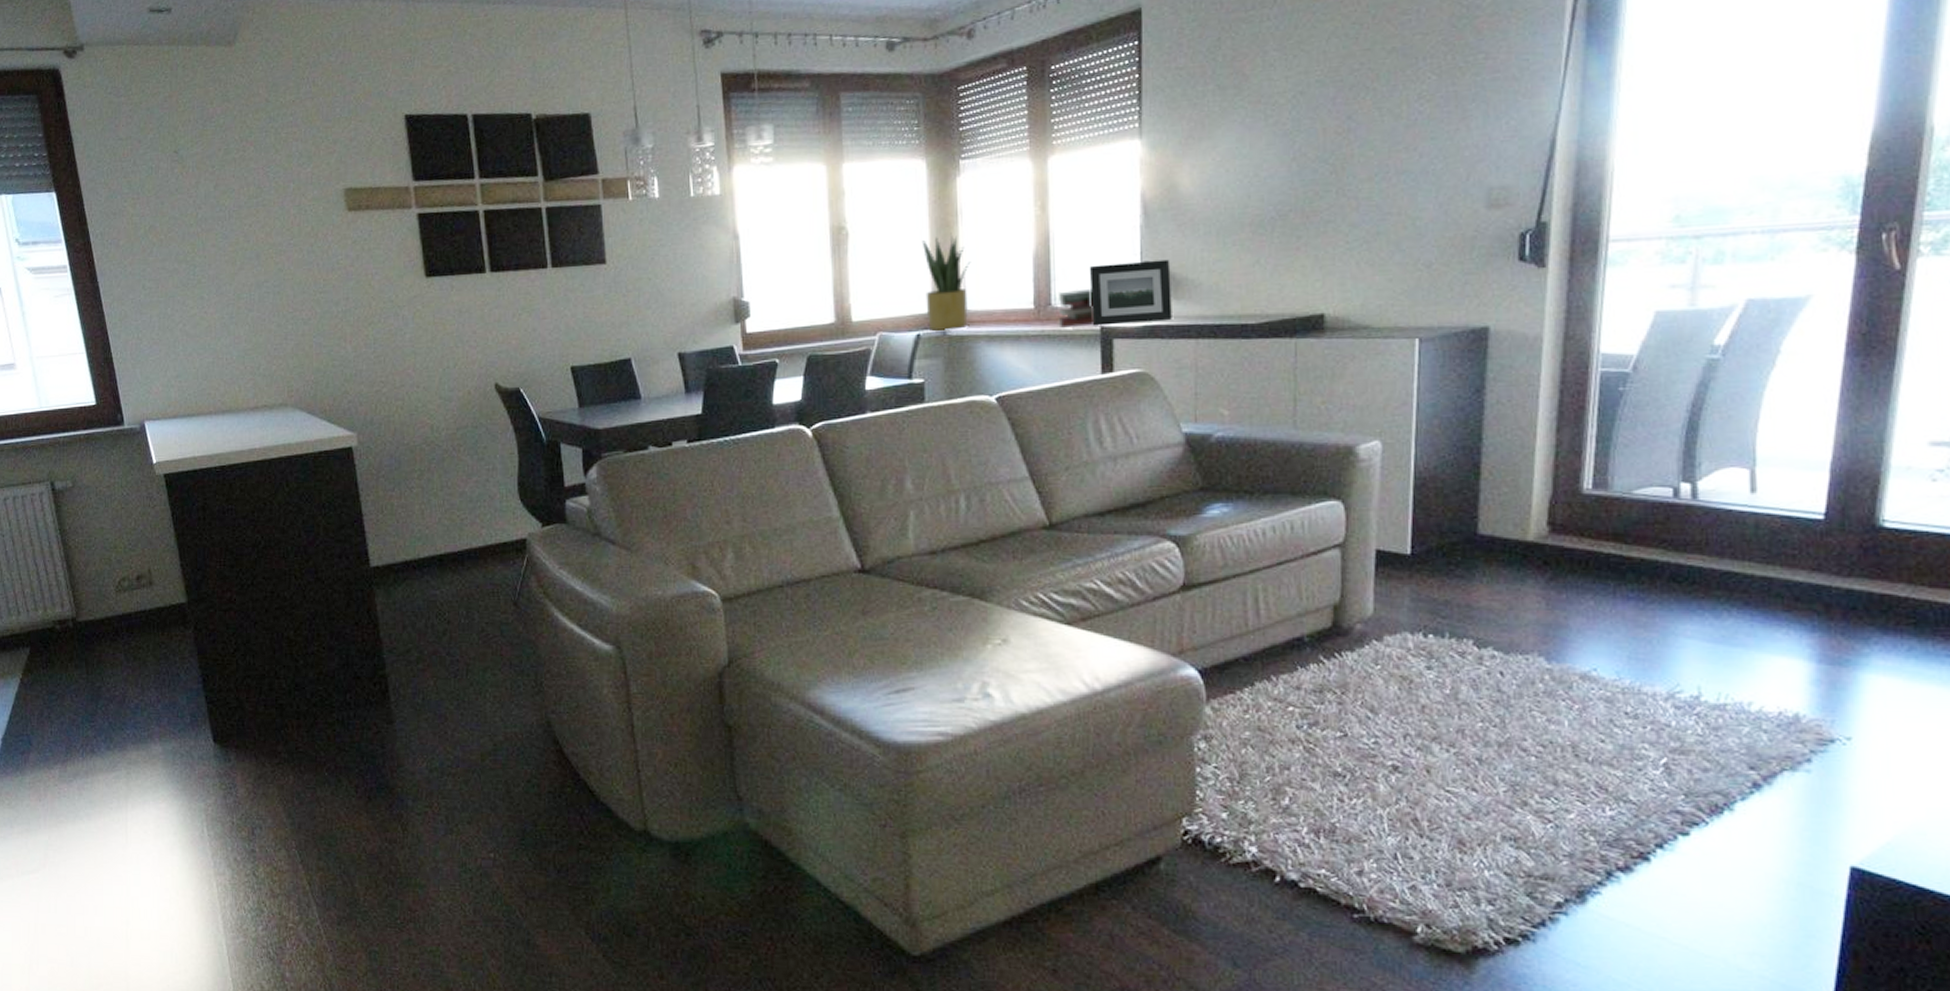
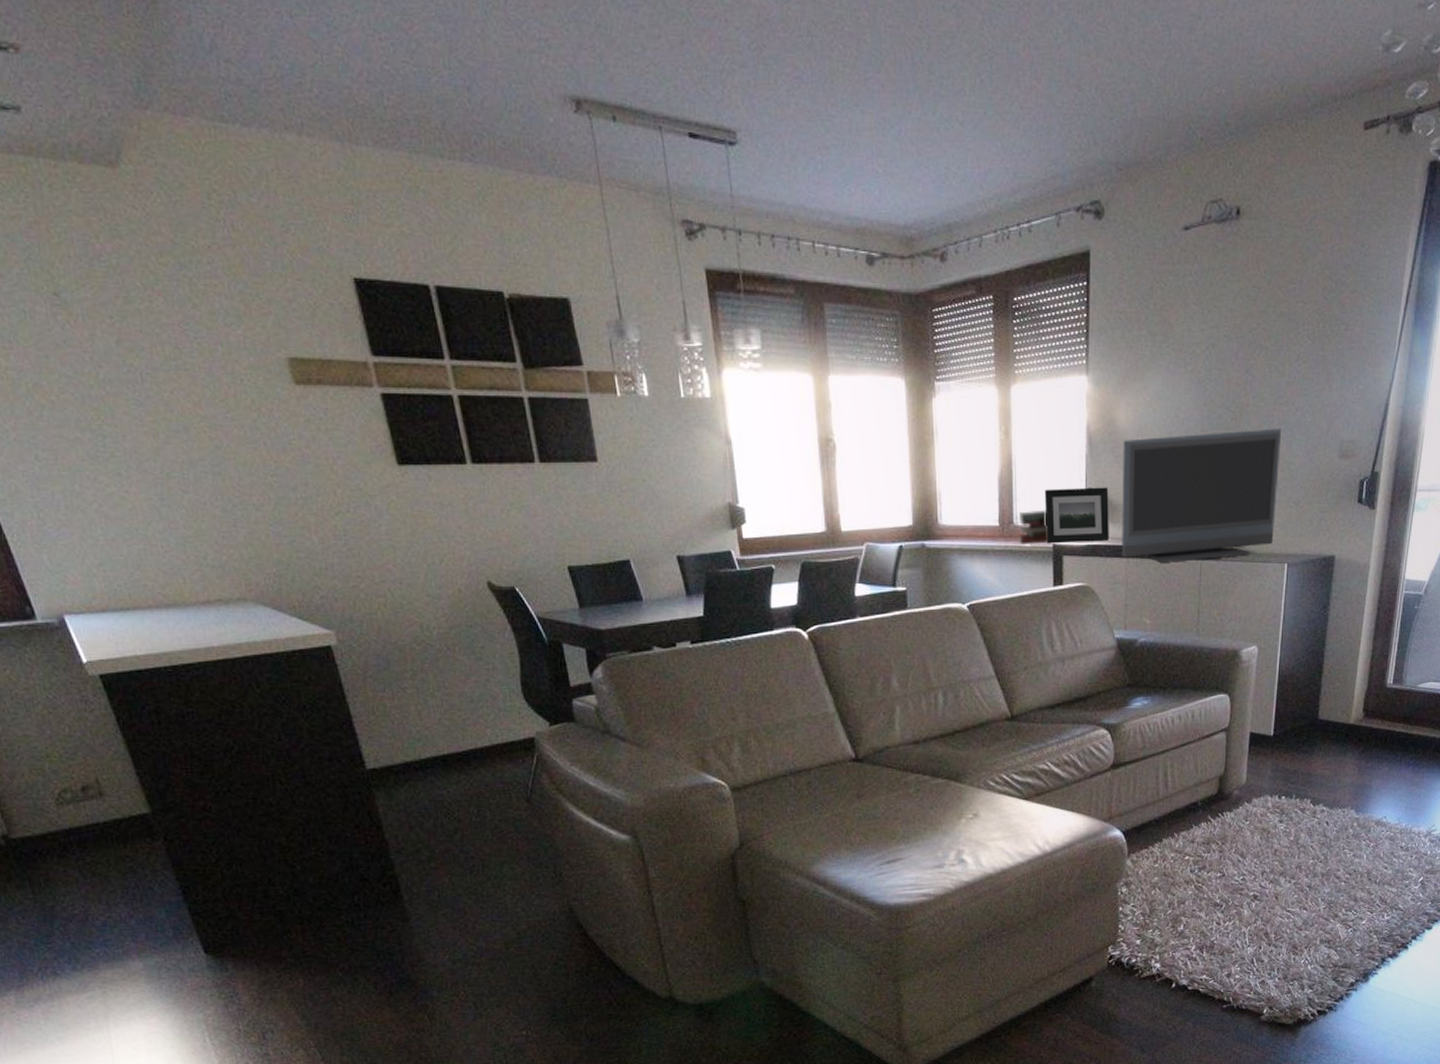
planter: present [921,233,971,331] -> none [902,451,946,543]
television: none [1187,179,1402,343] -> present [1122,429,1282,563]

